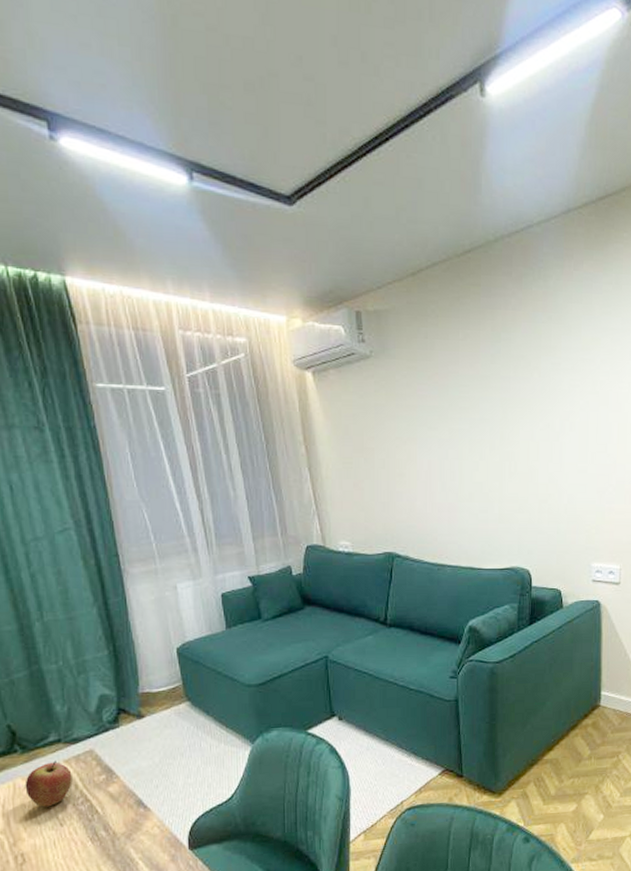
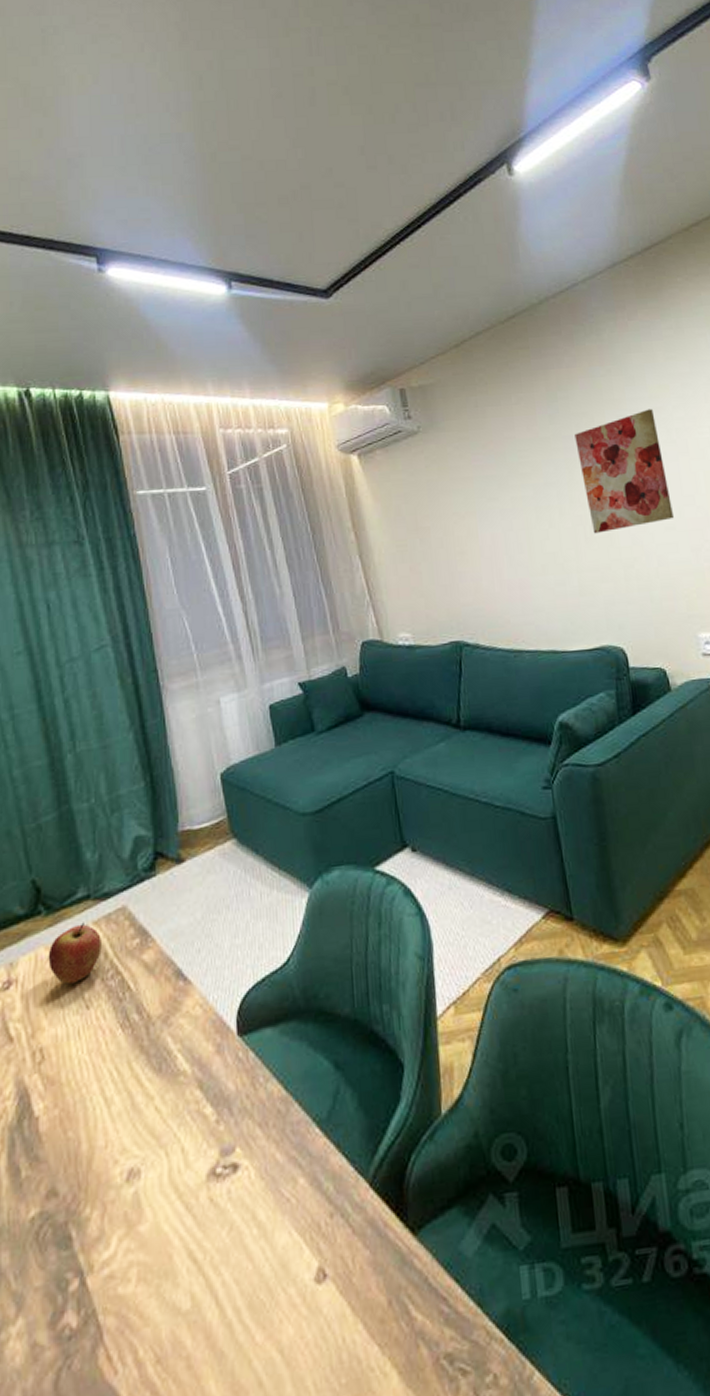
wall art: none [512,359,588,470] -> present [574,408,675,534]

